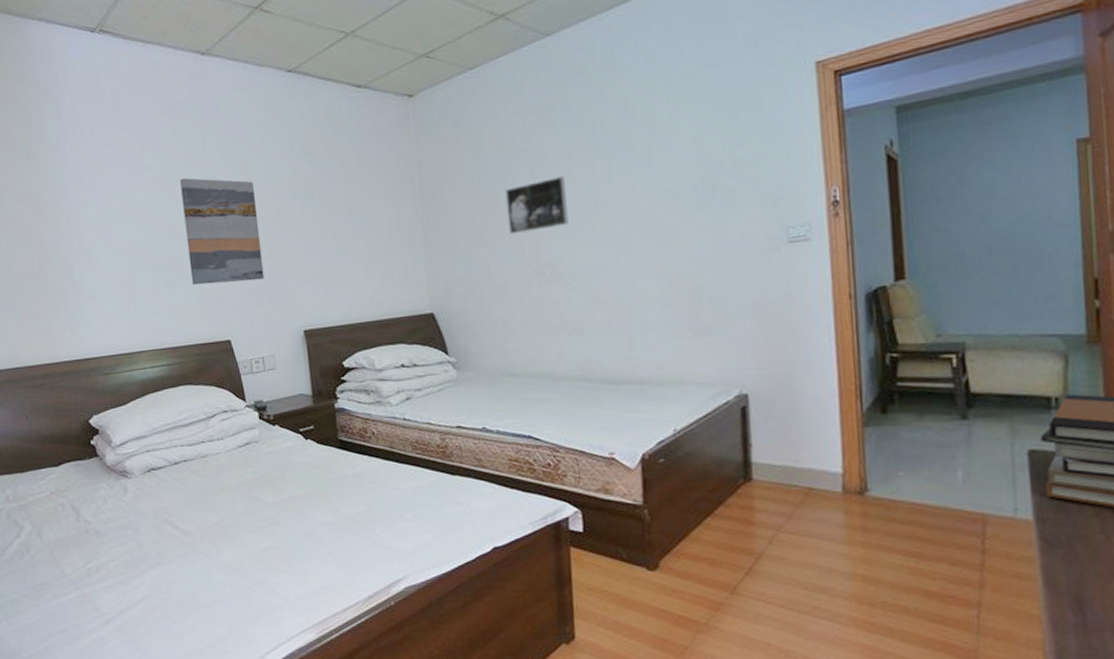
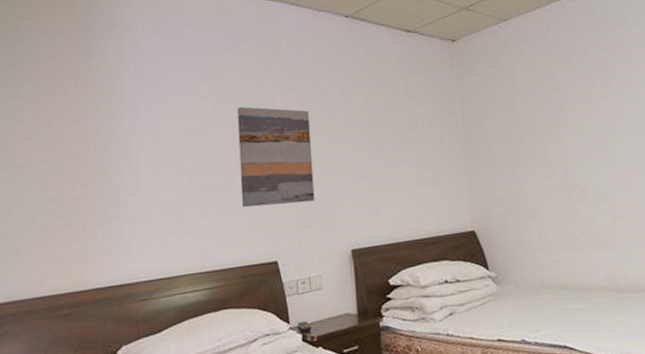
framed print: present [506,176,568,234] -> none [536,110,590,158]

